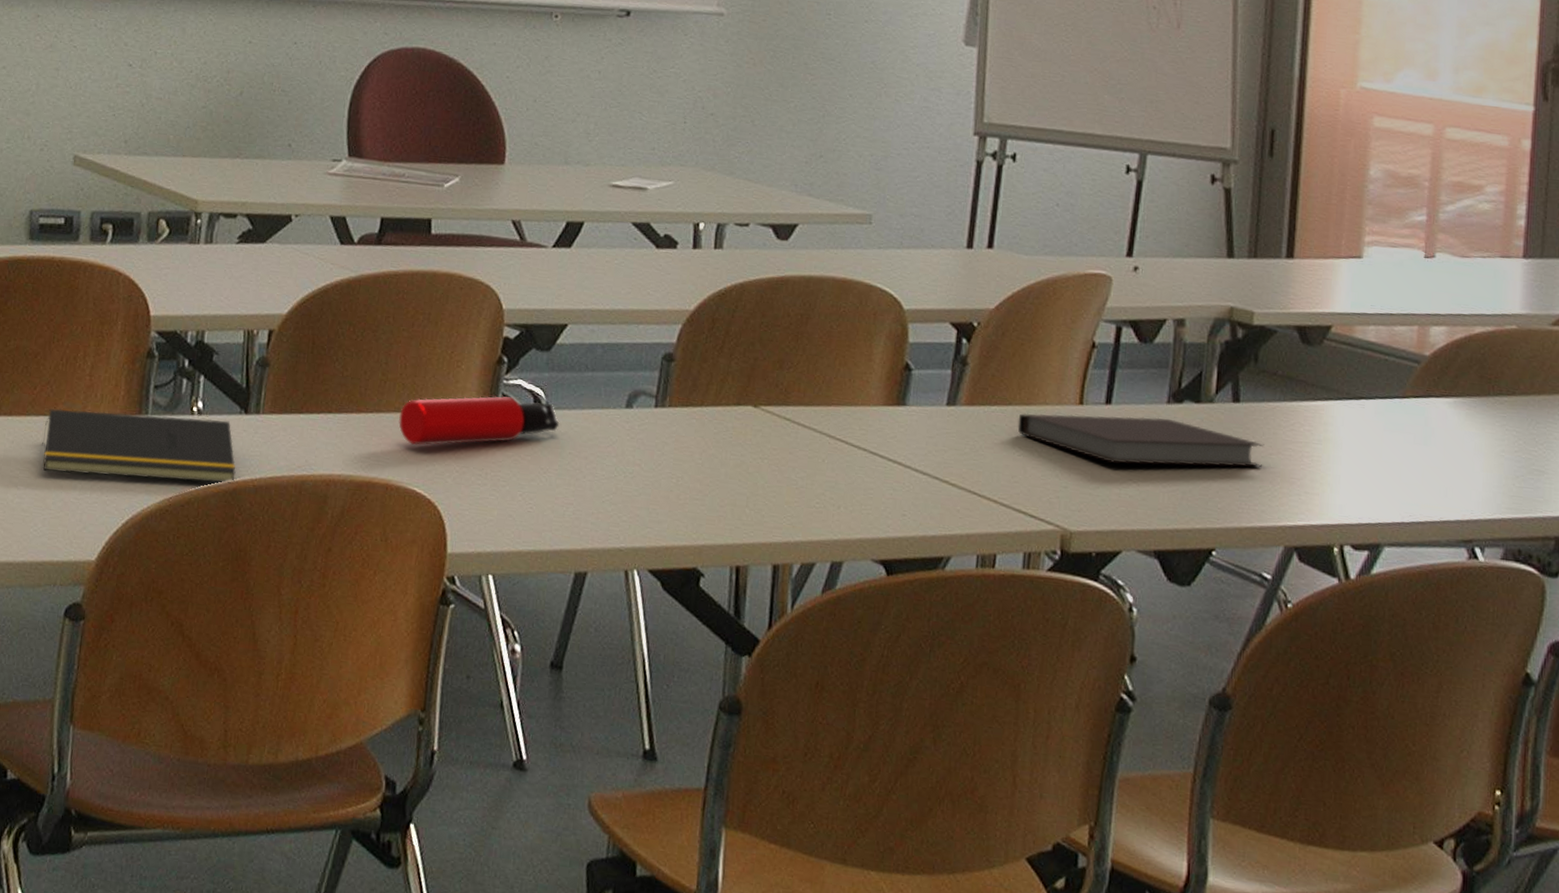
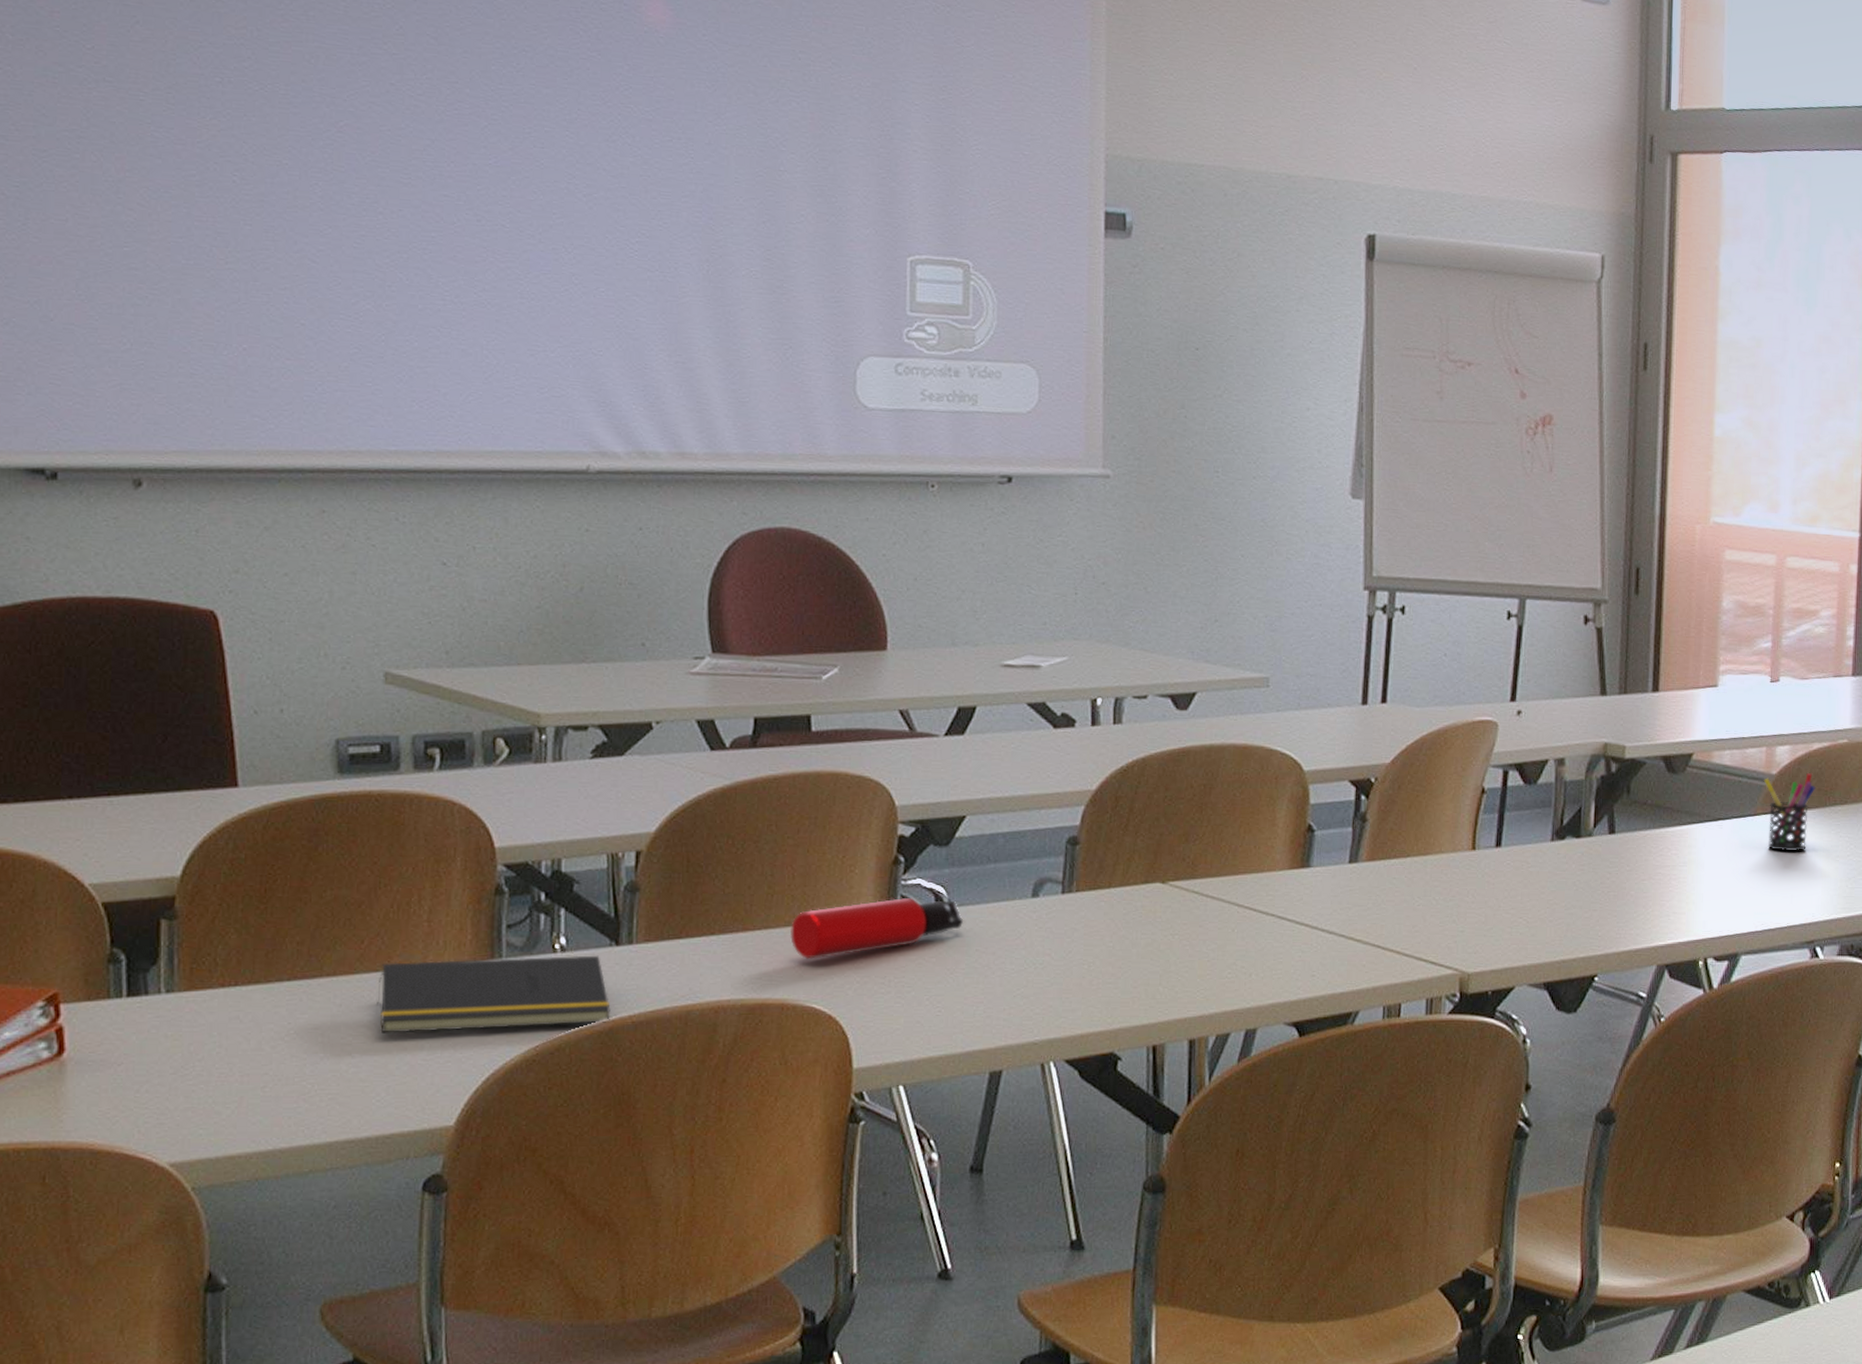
notebook: present [1017,413,1264,468] -> none [1416,855,1638,903]
pen holder: none [1414,357,1477,442] -> present [1763,772,1815,852]

